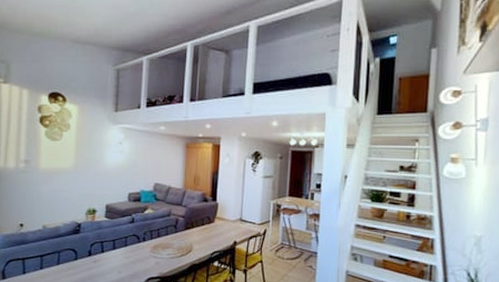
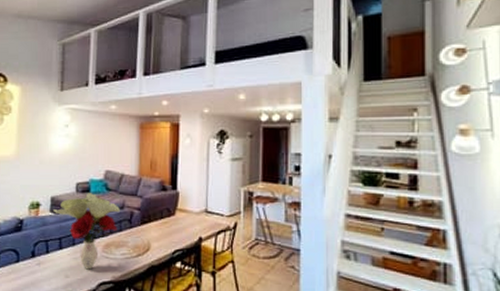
flower bouquet: none [108,202,168,267] -> present [53,193,121,270]

